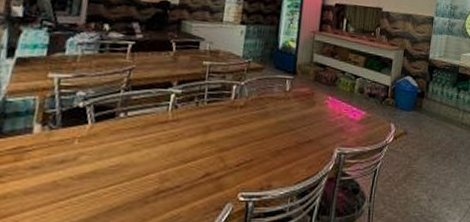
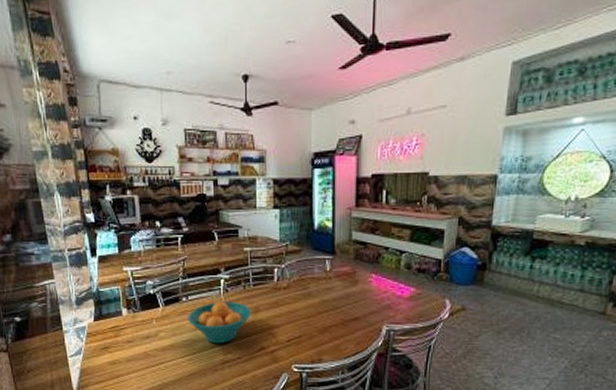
fruit bowl: none [121,119,202,169] -> present [187,301,252,344]

